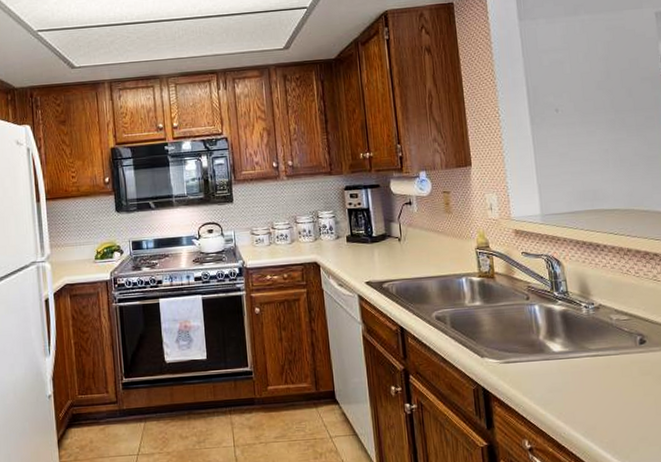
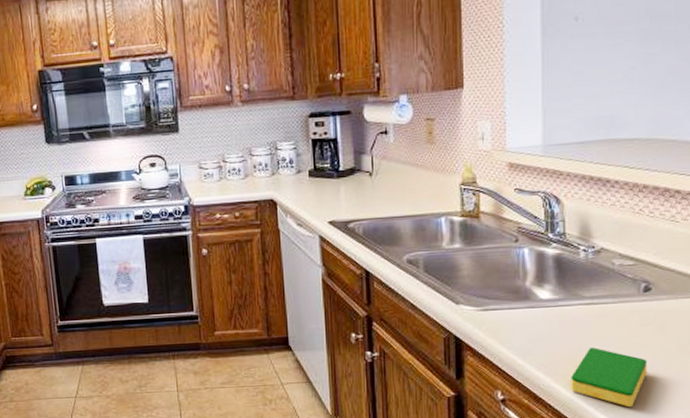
dish sponge: none [587,397,653,454] -> present [571,348,648,408]

